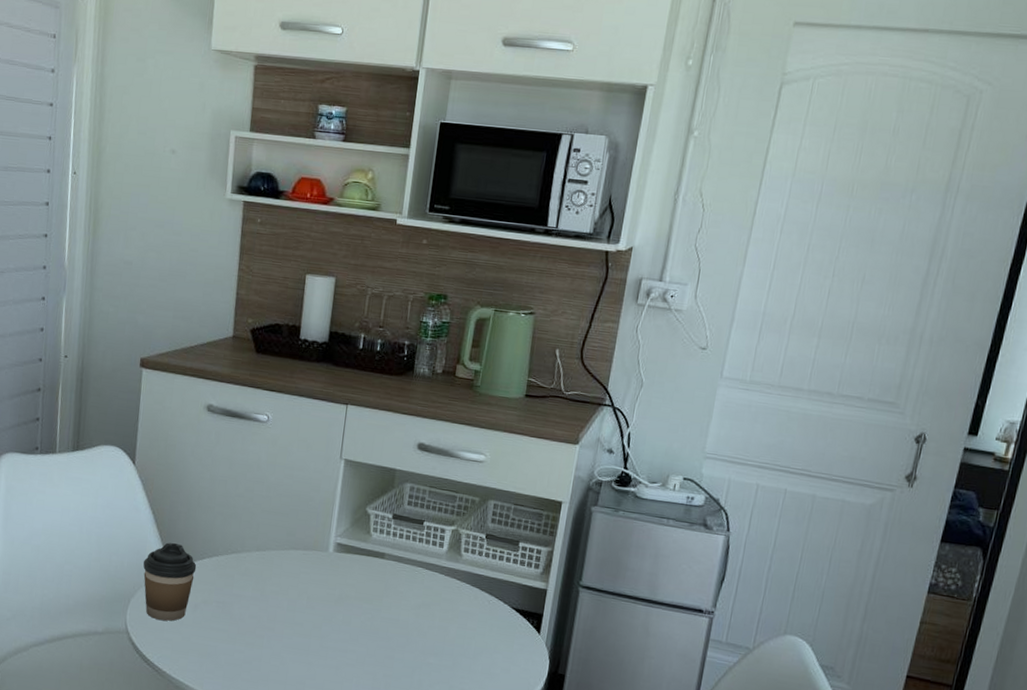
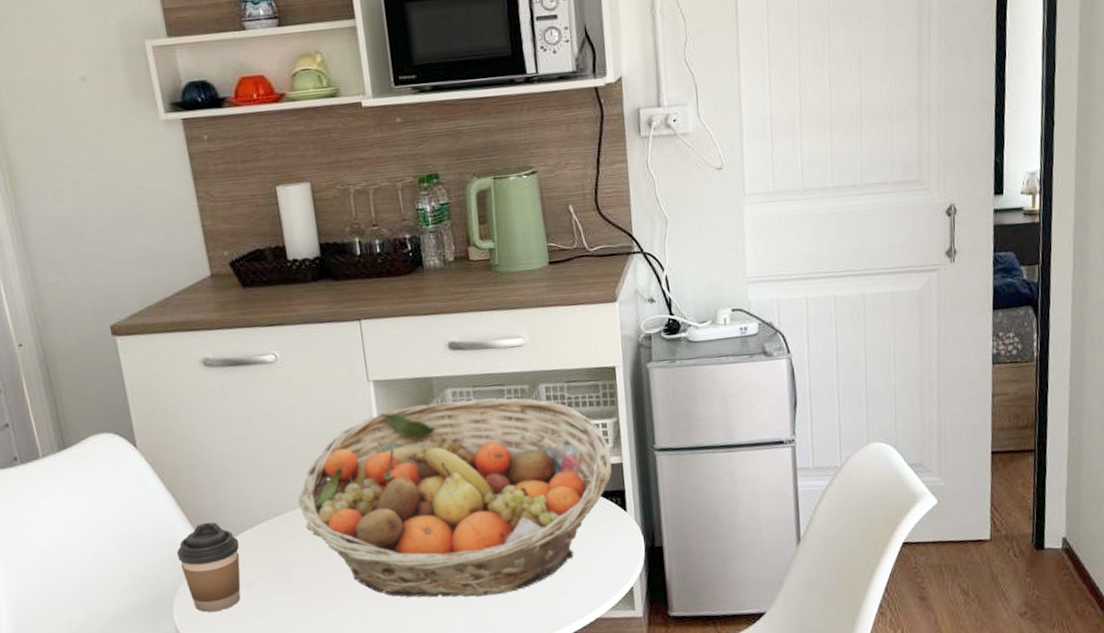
fruit basket: none [254,488,539,677] -> present [298,397,612,597]

